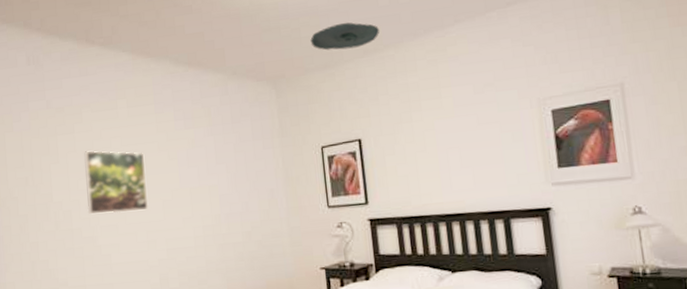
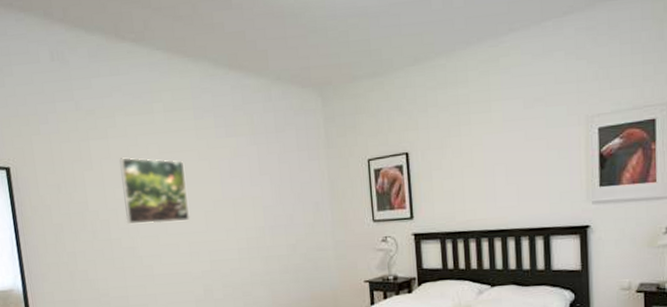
ceiling light: present [310,22,379,51] -> none [359,26,431,57]

